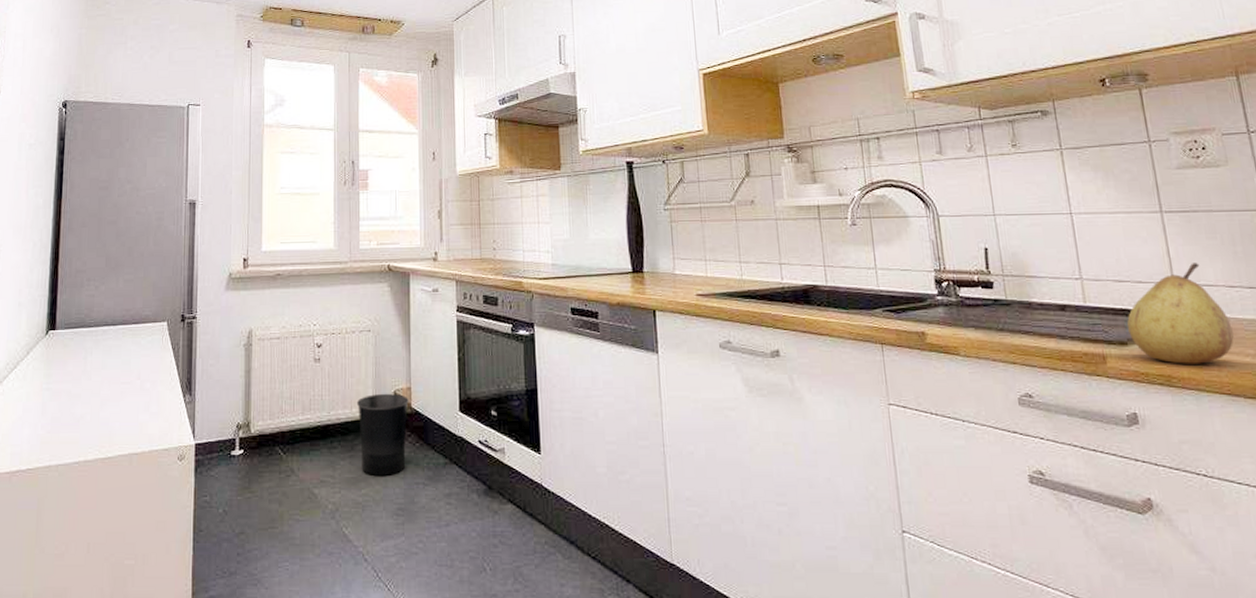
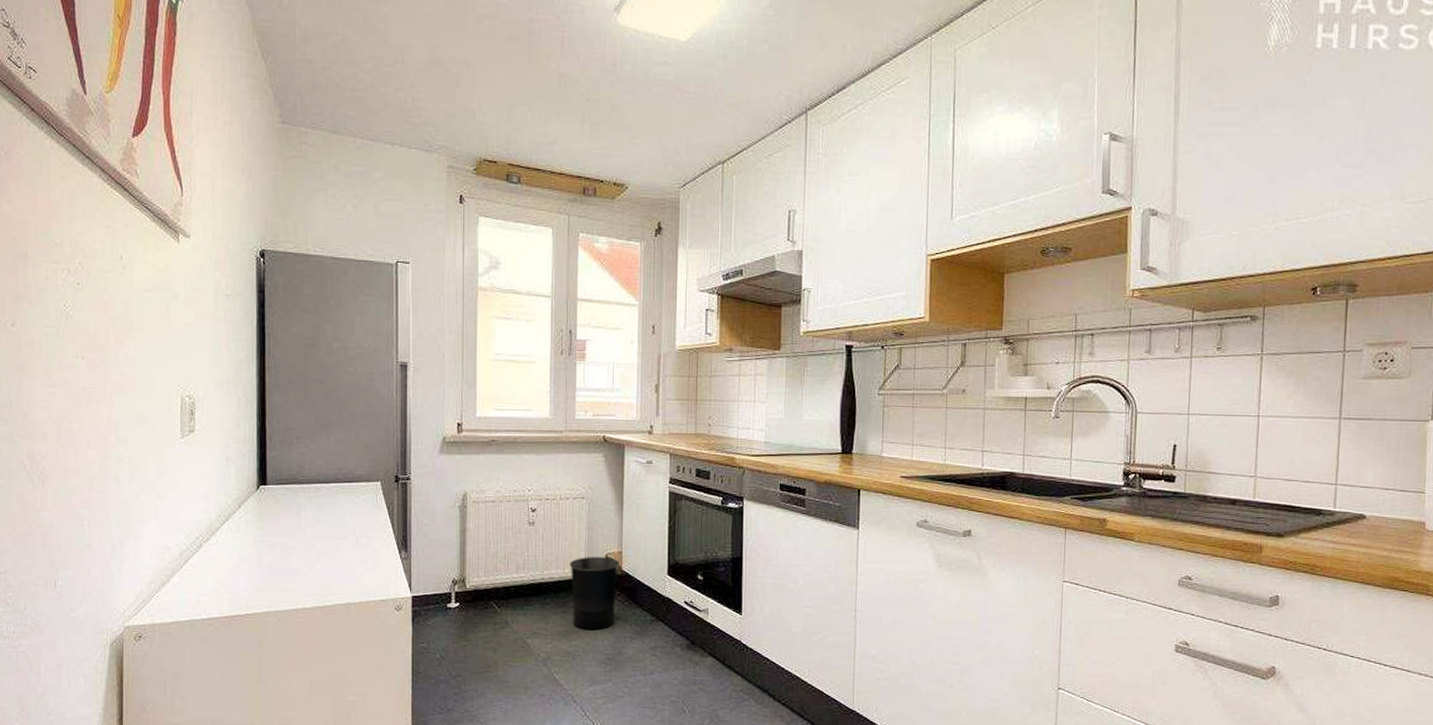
fruit: present [1127,263,1234,364] -> none [1287,466,1378,556]

